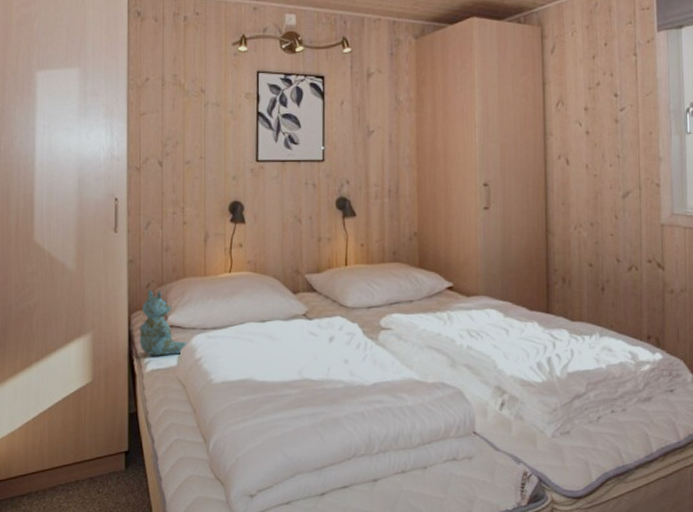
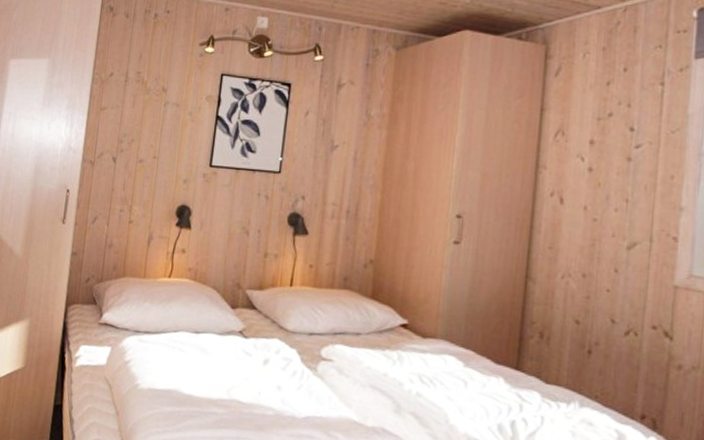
stuffed bear: present [139,290,189,356] -> none [72,285,120,353]

